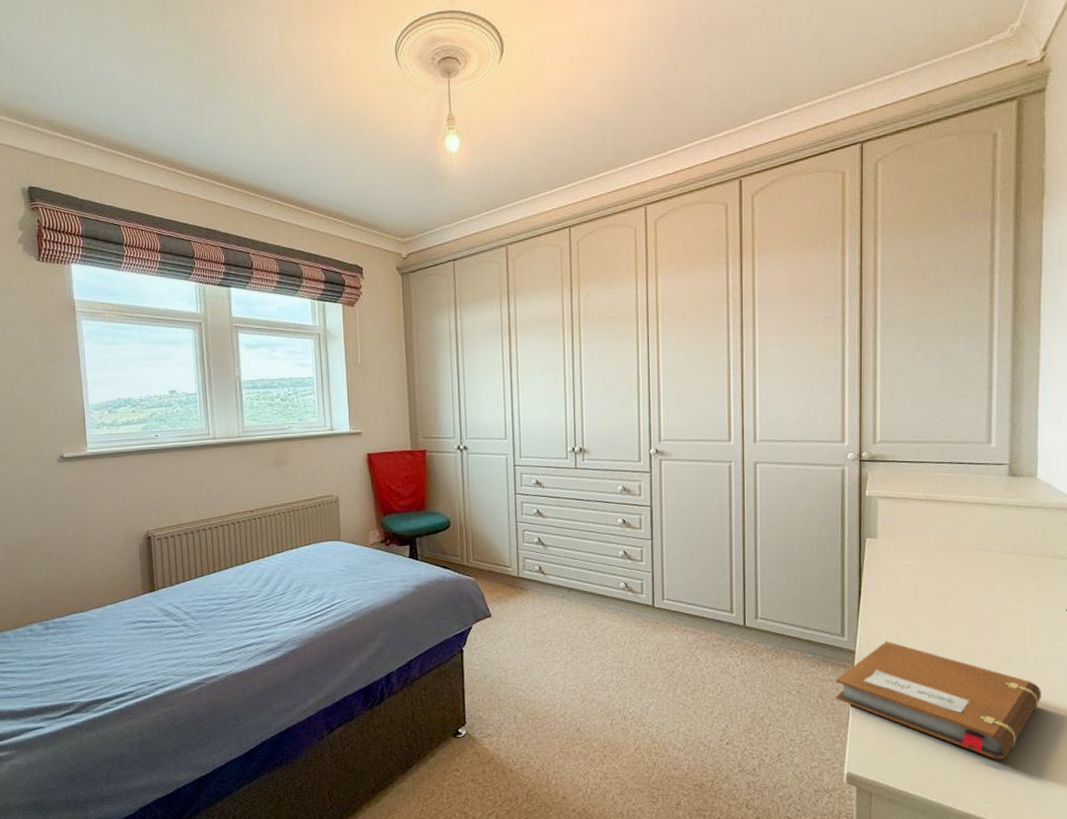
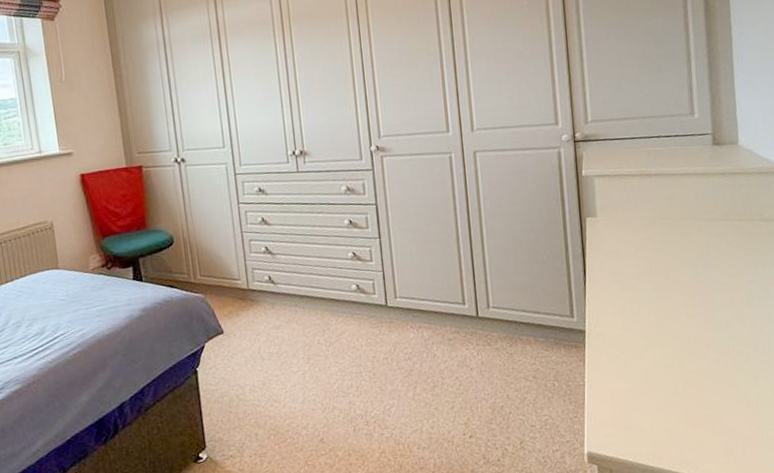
notebook: present [836,641,1041,759] -> none [569,317,760,422]

